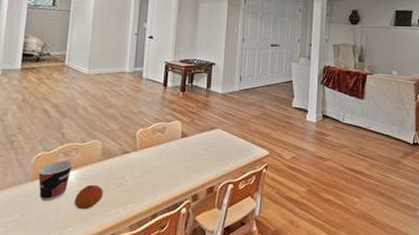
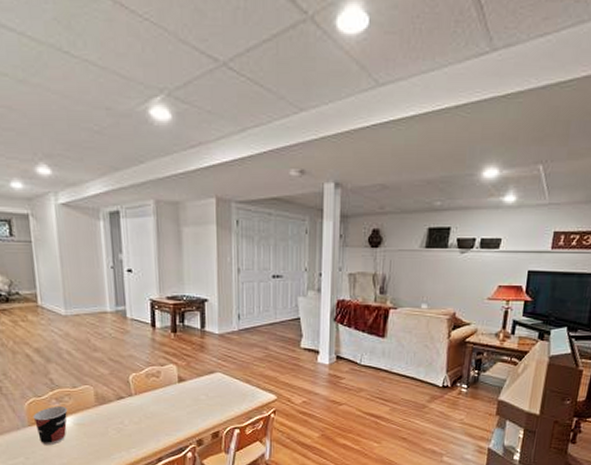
fruit: present [74,184,103,210] -> none [76,429,104,454]

